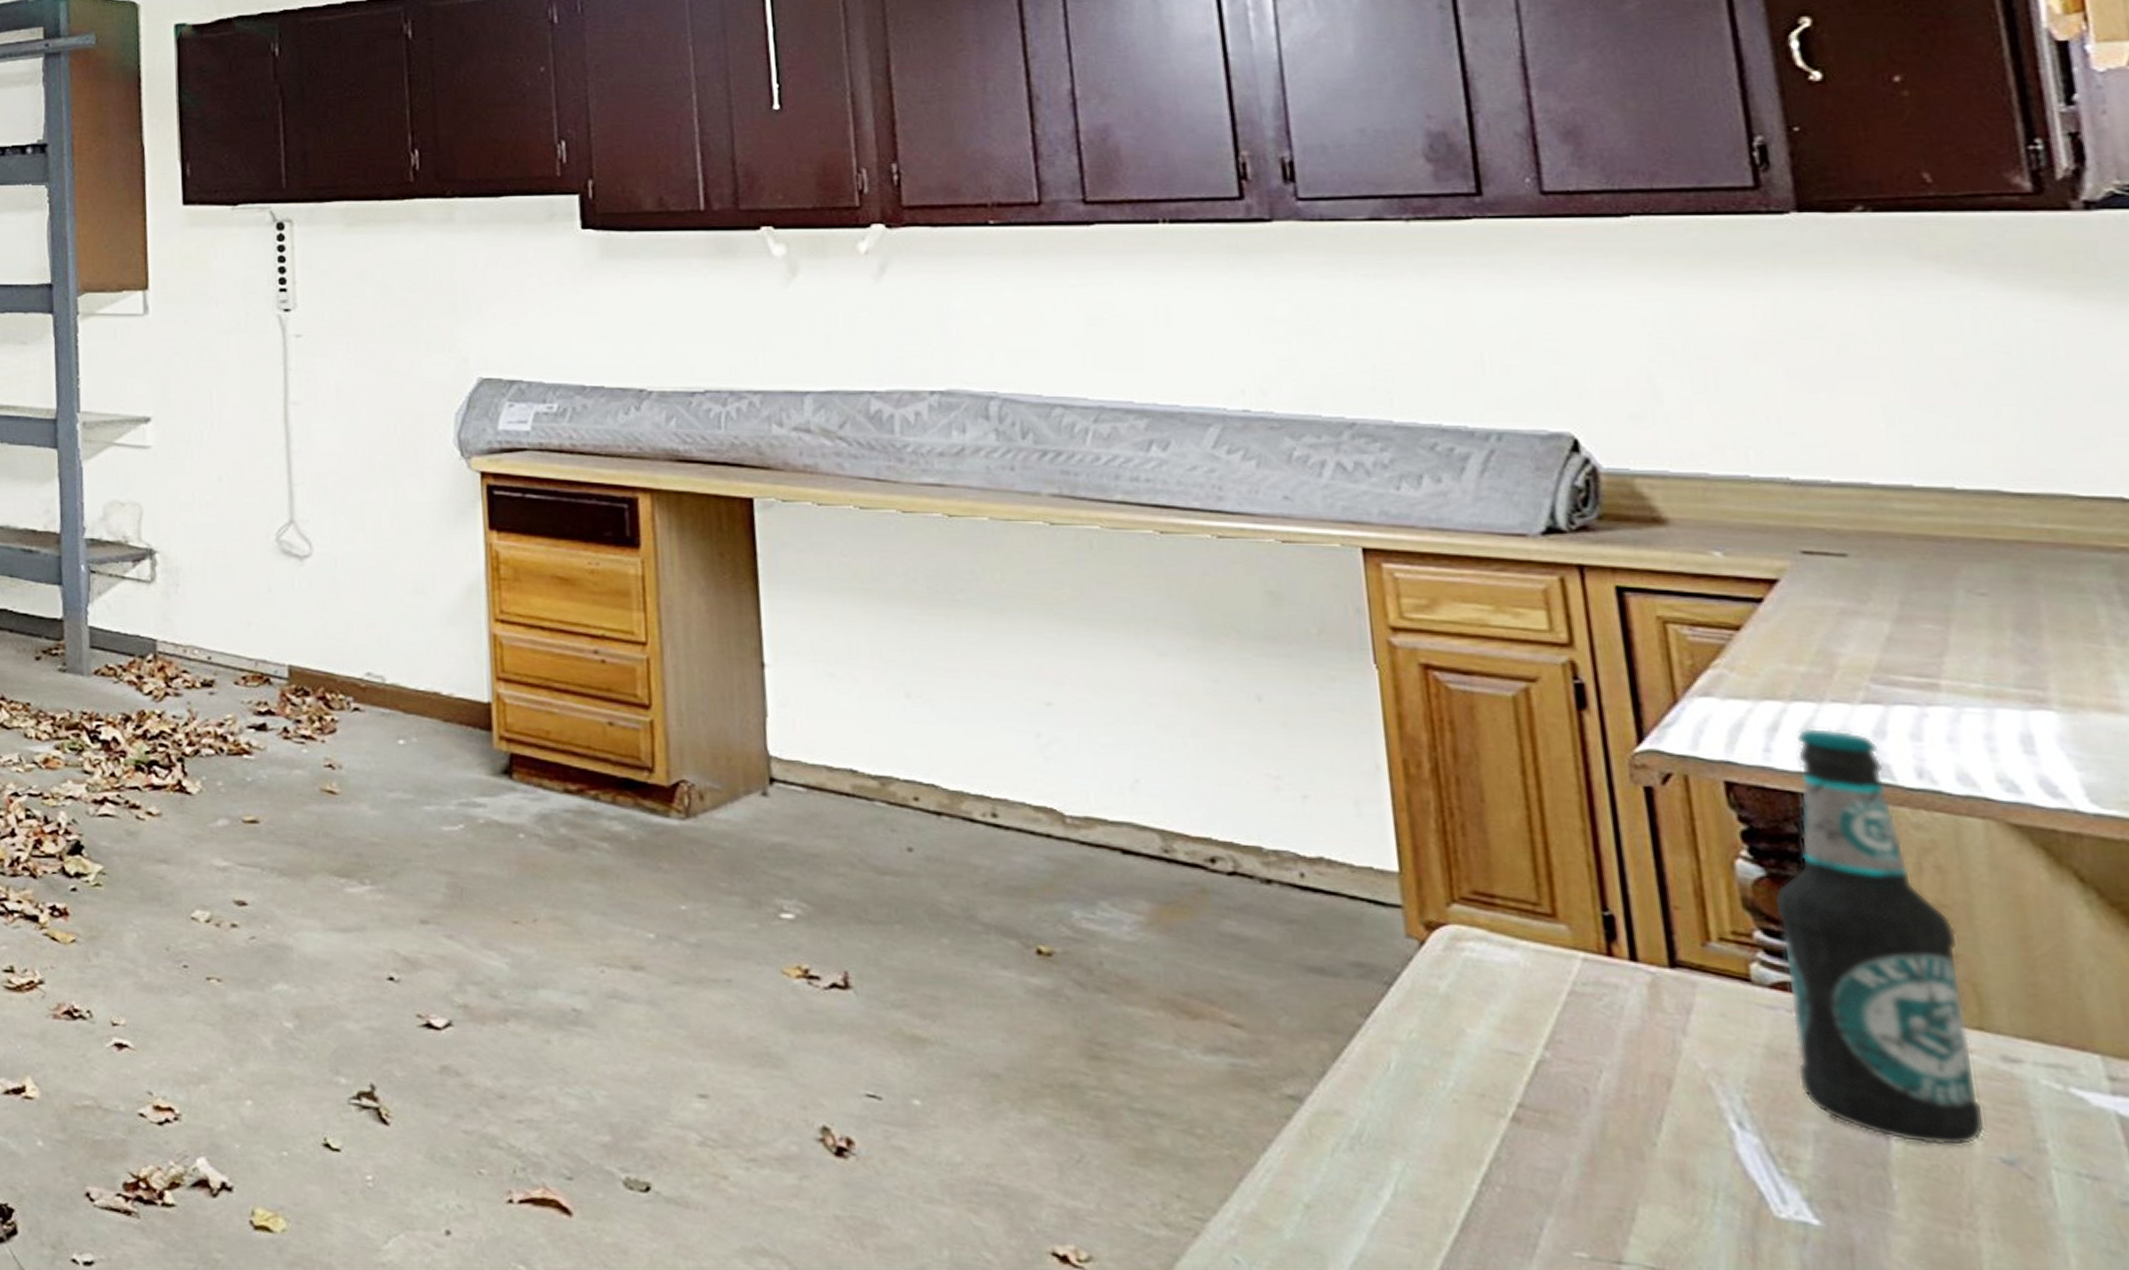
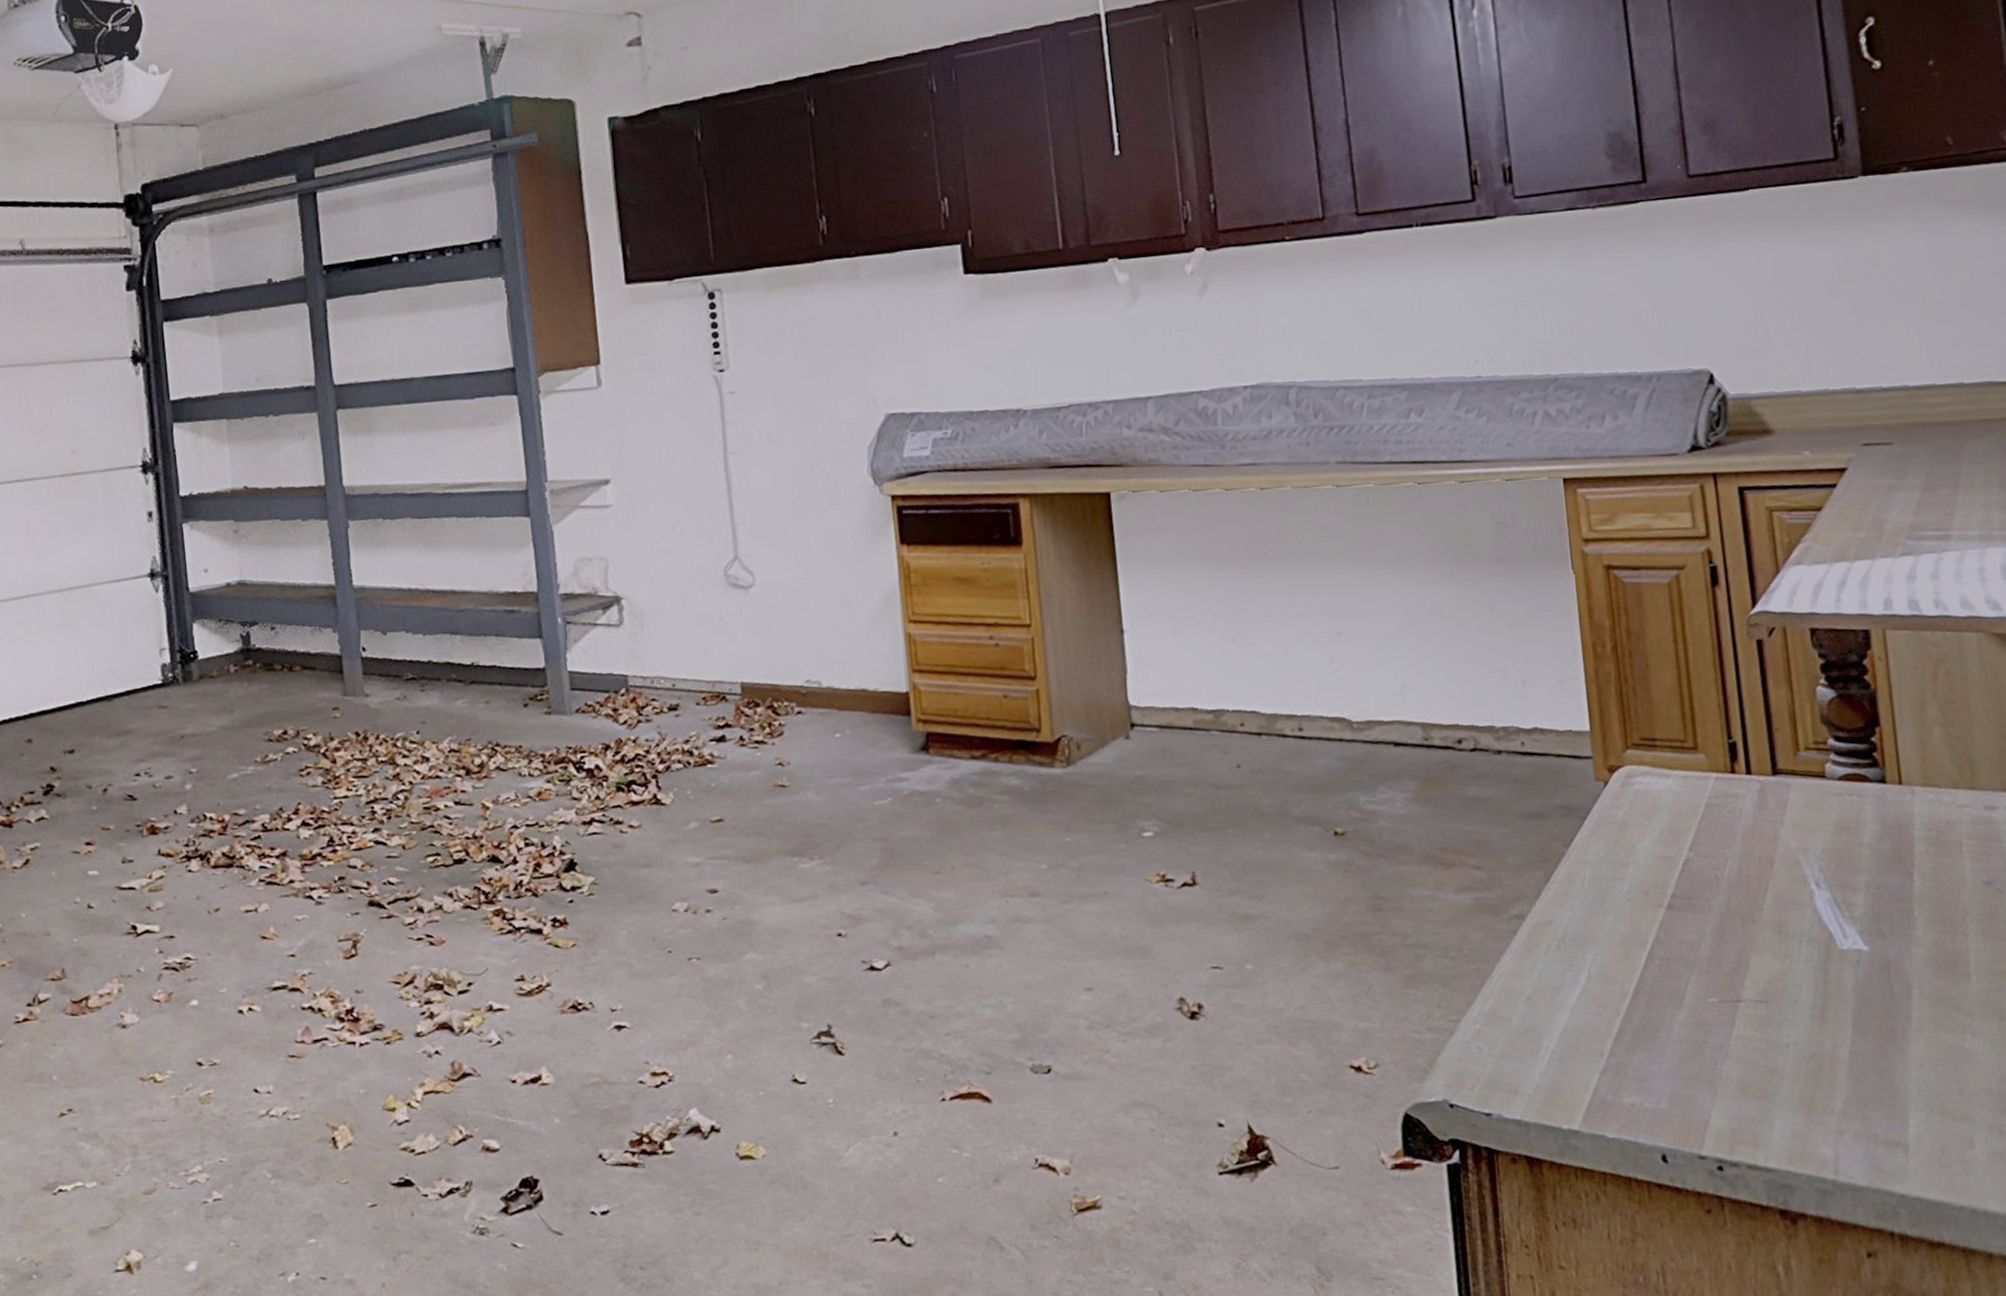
bottle: present [1773,728,1986,1147] -> none [1841,578,1974,879]

